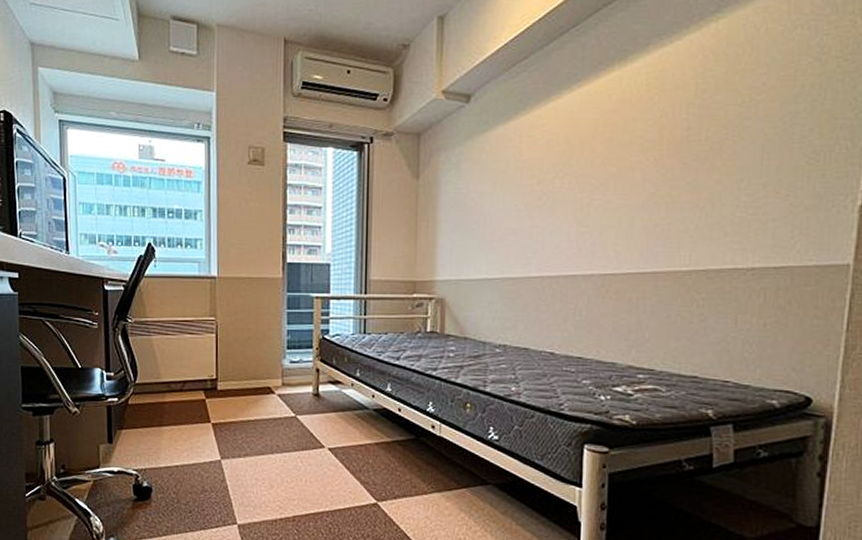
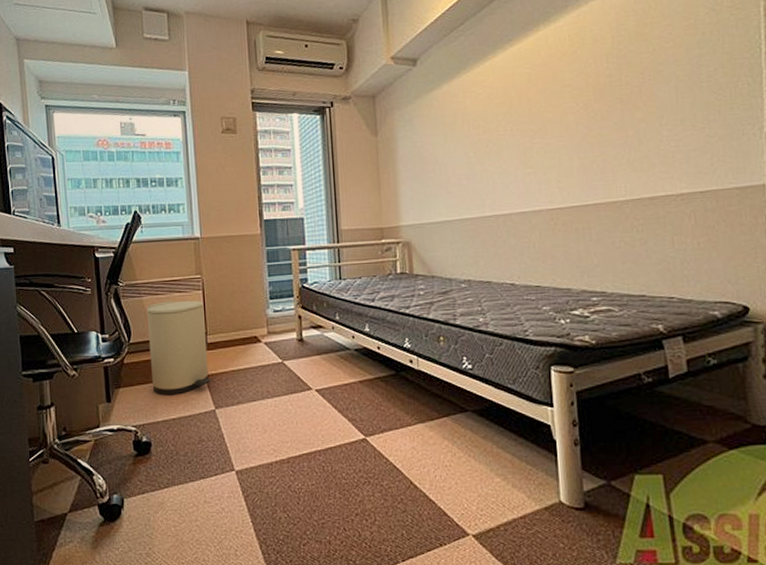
pedal bin: none [155,342,219,442] -> present [146,300,211,395]

